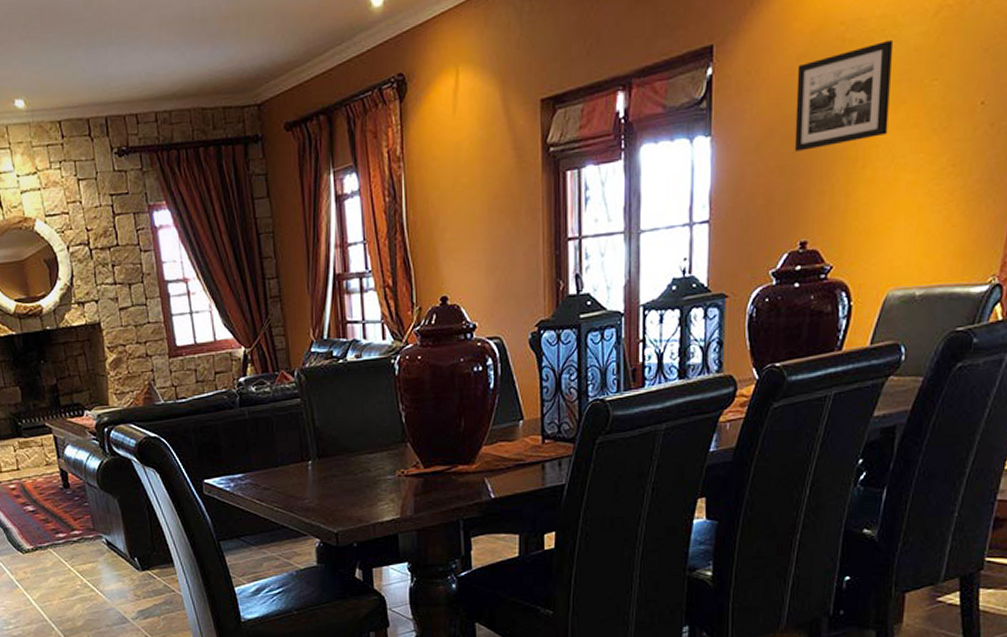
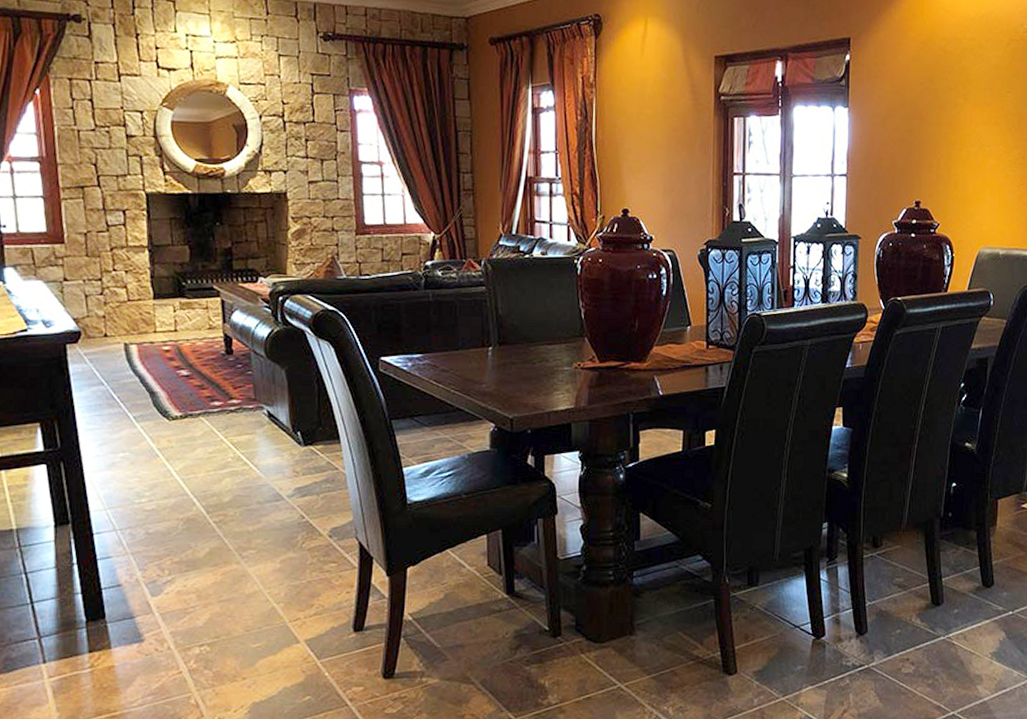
picture frame: present [794,39,894,151] -> none [910,57,980,131]

